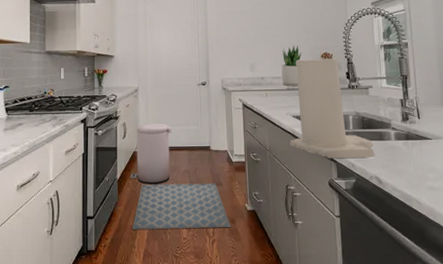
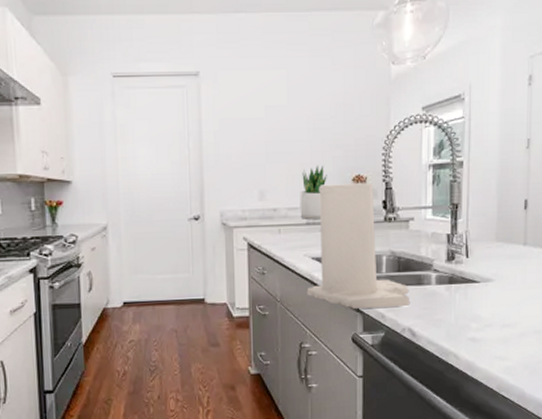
pedal bin: present [130,123,172,185] -> none [100,270,154,349]
bath mat: present [132,183,232,229] -> none [105,343,231,403]

